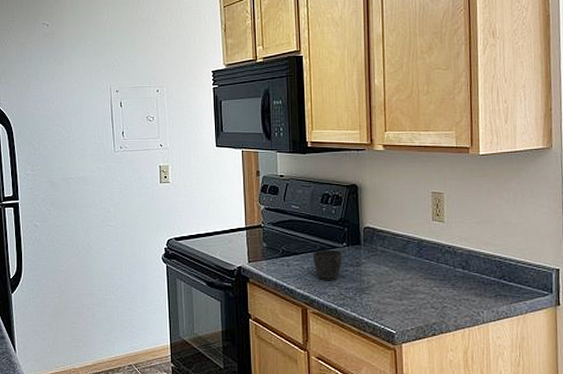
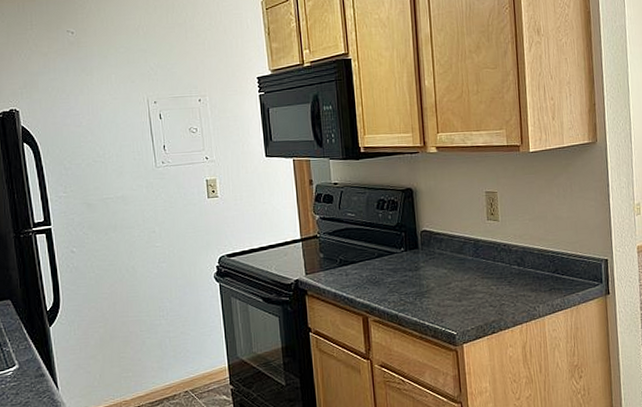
cup: present [312,249,342,281] -> none [371,255,401,288]

